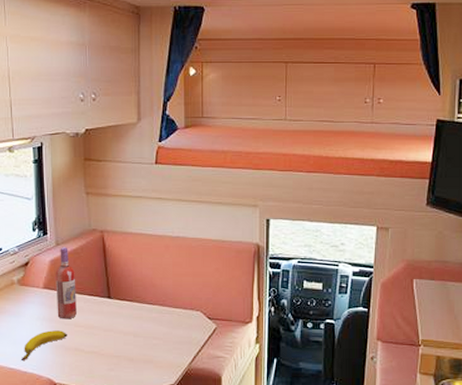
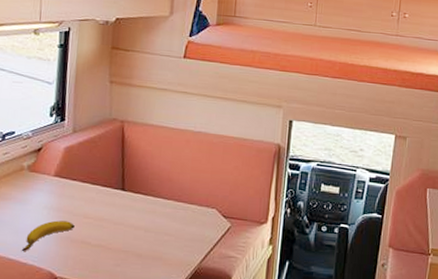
wine bottle: present [55,247,77,320] -> none [66,134,90,210]

